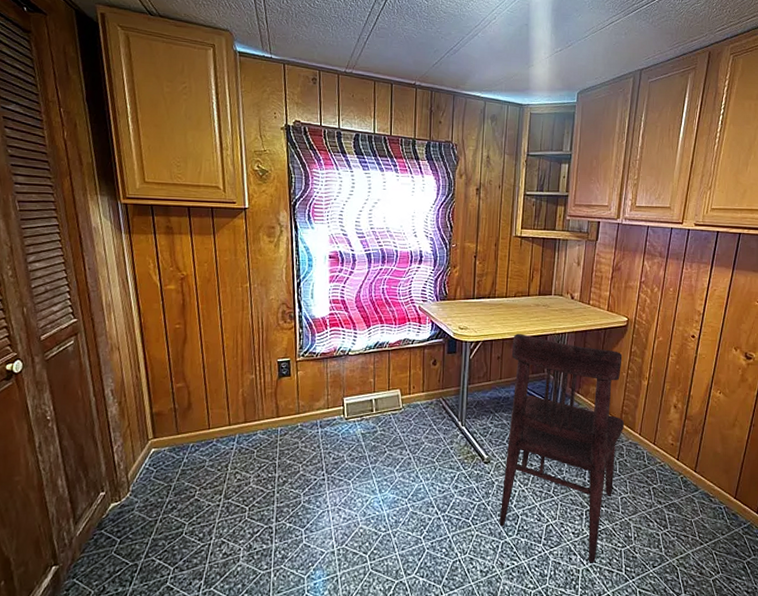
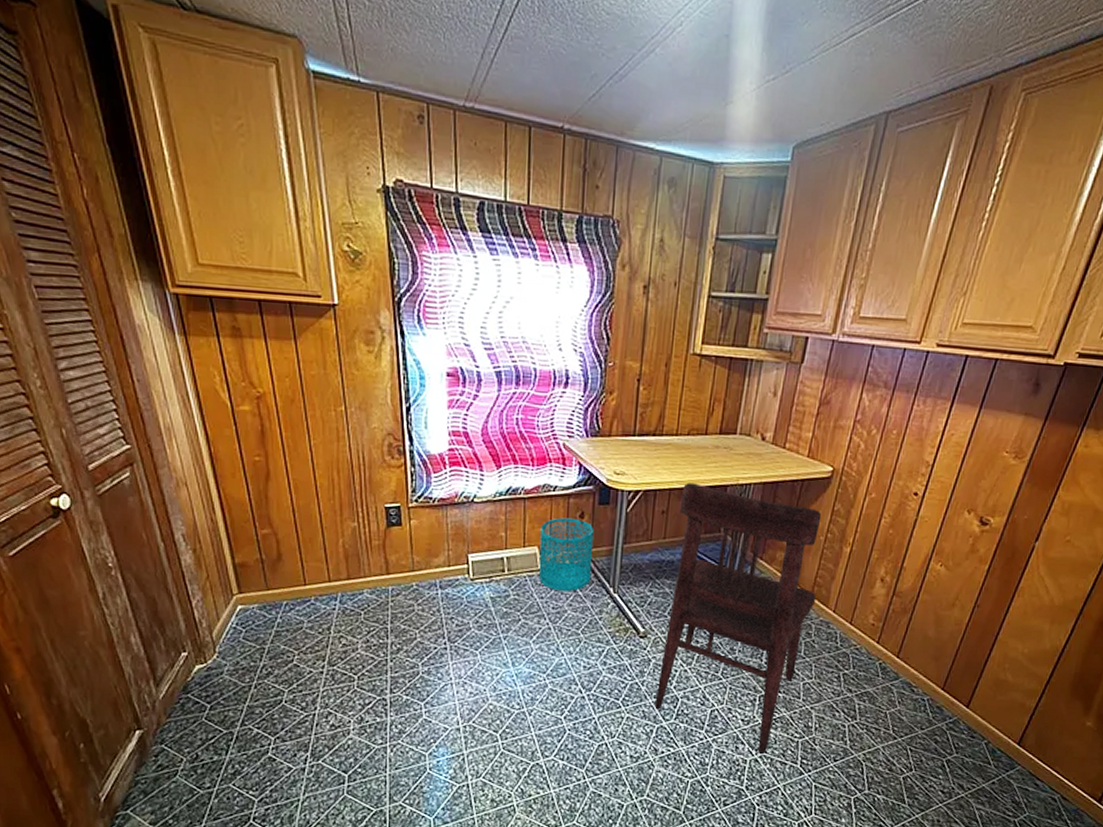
wastebasket: none [400,365,445,427] -> present [538,517,594,592]

